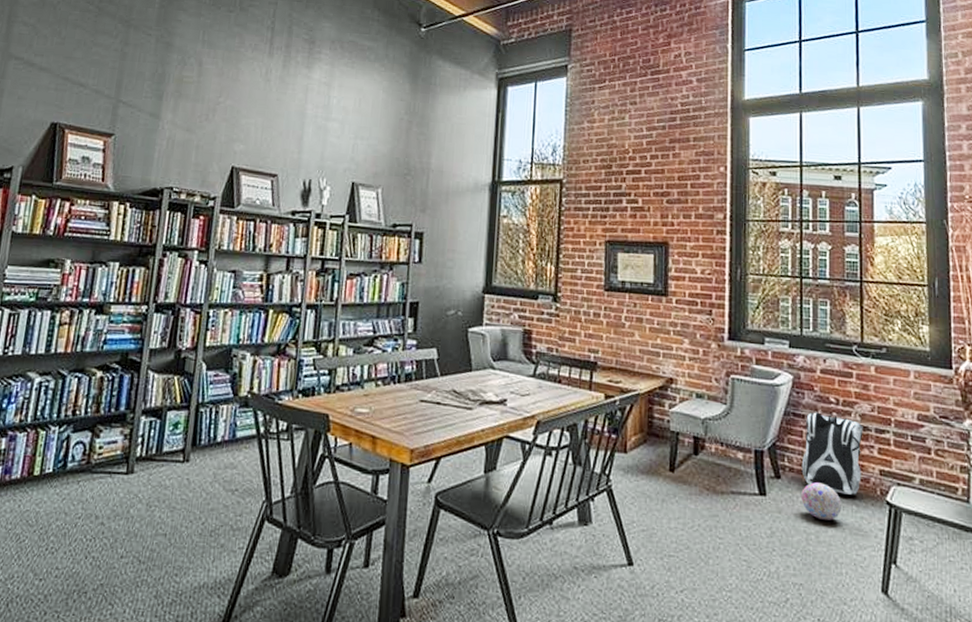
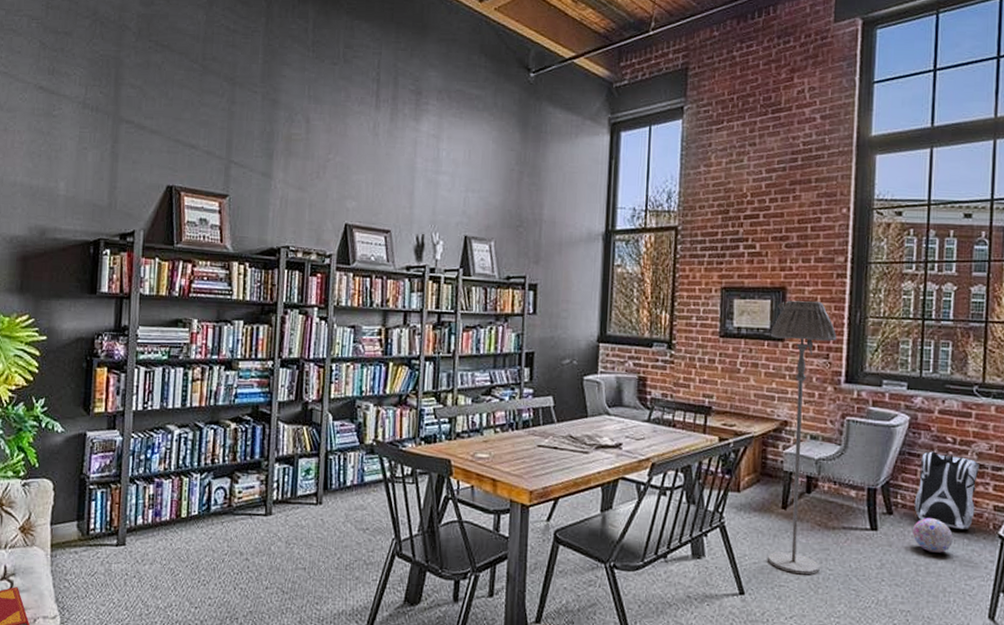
floor lamp: none [654,255,719,544] -> present [768,300,837,575]

